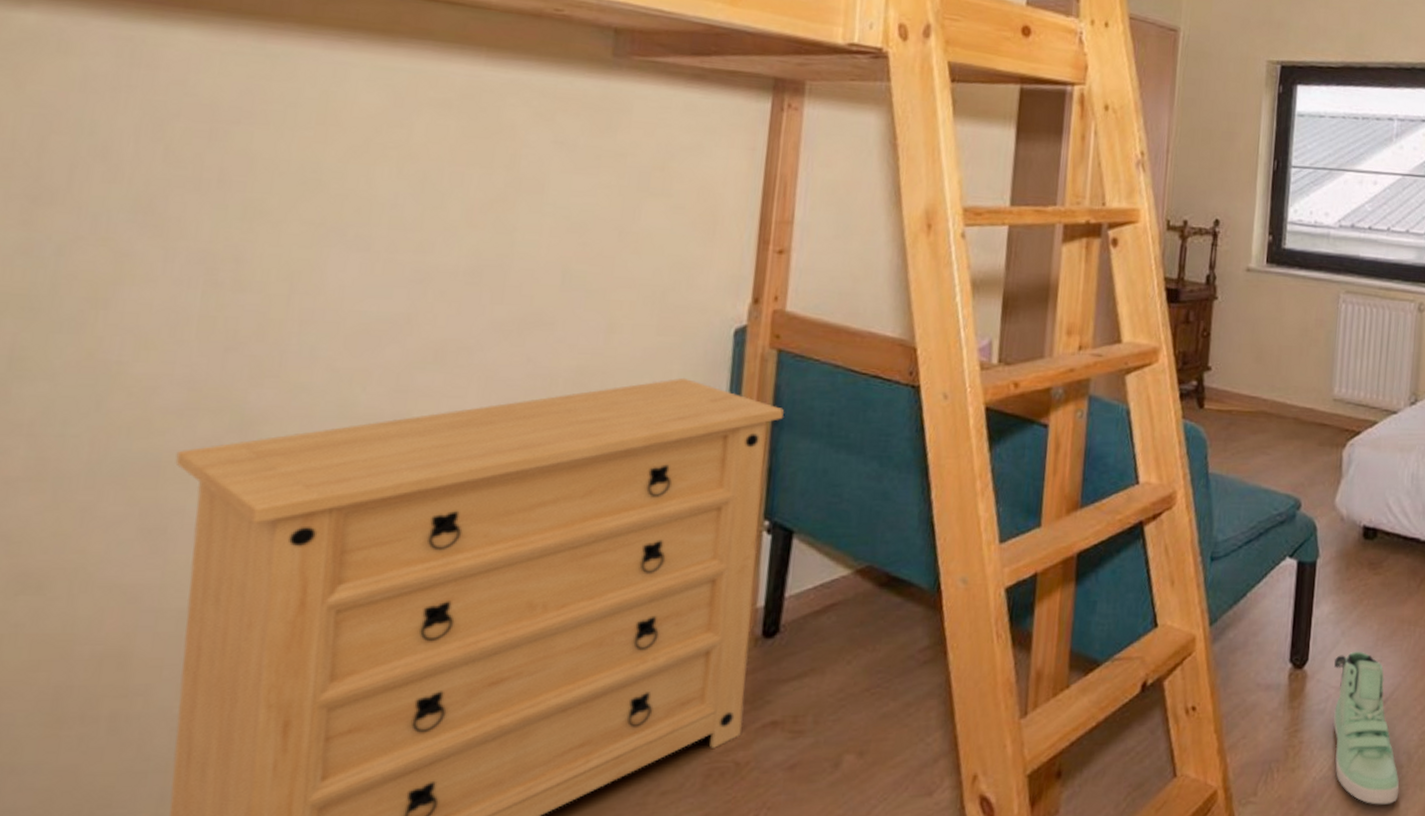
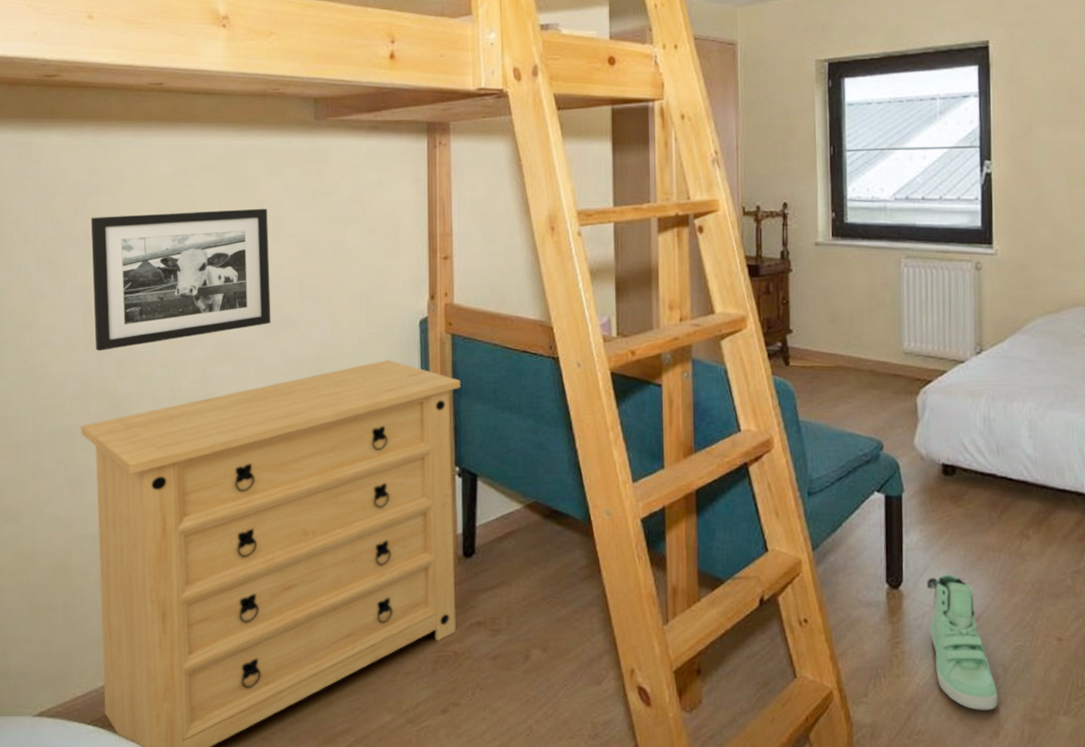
picture frame: none [217,154,527,346] -> present [91,208,271,351]

